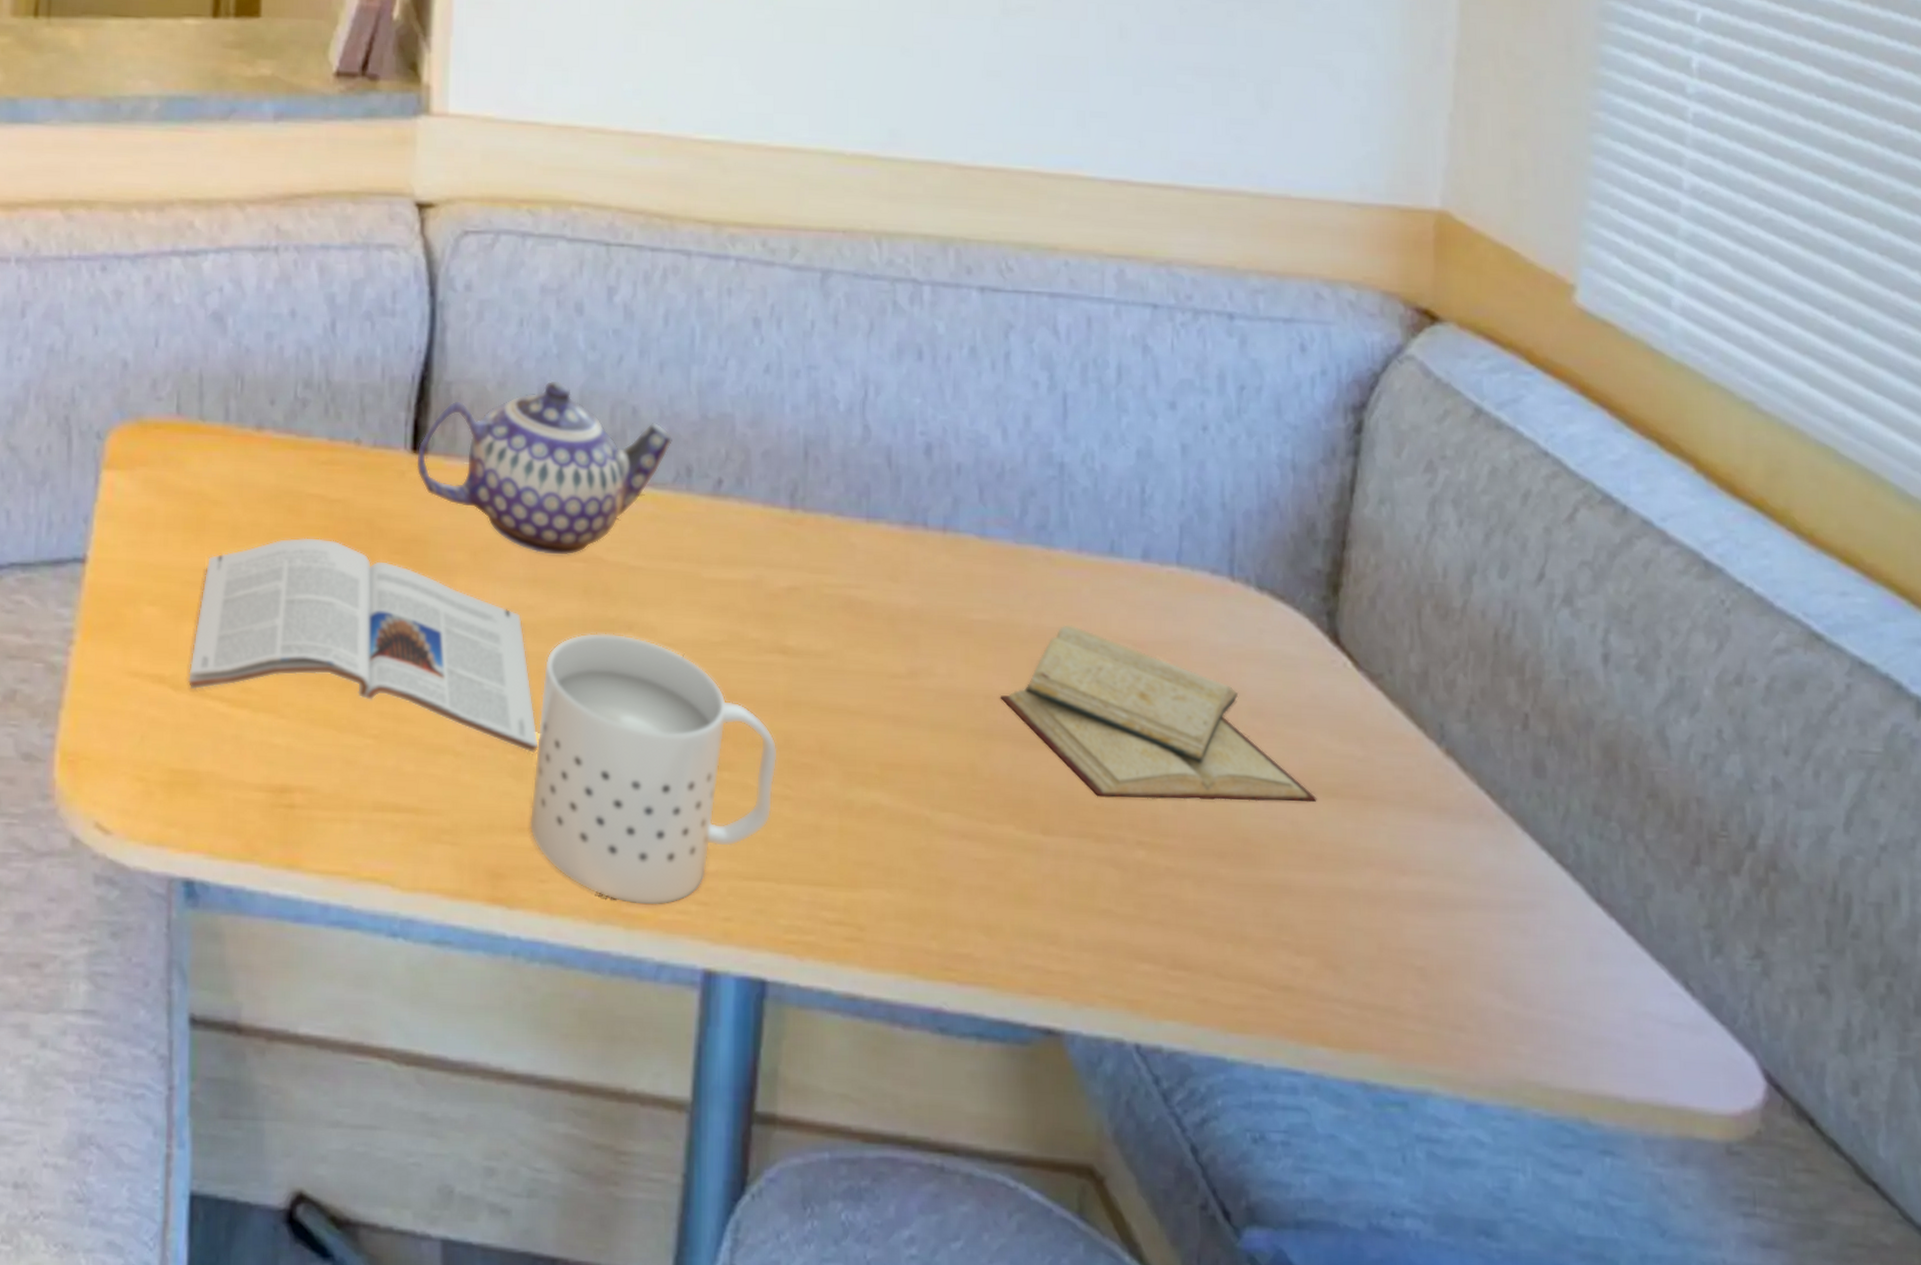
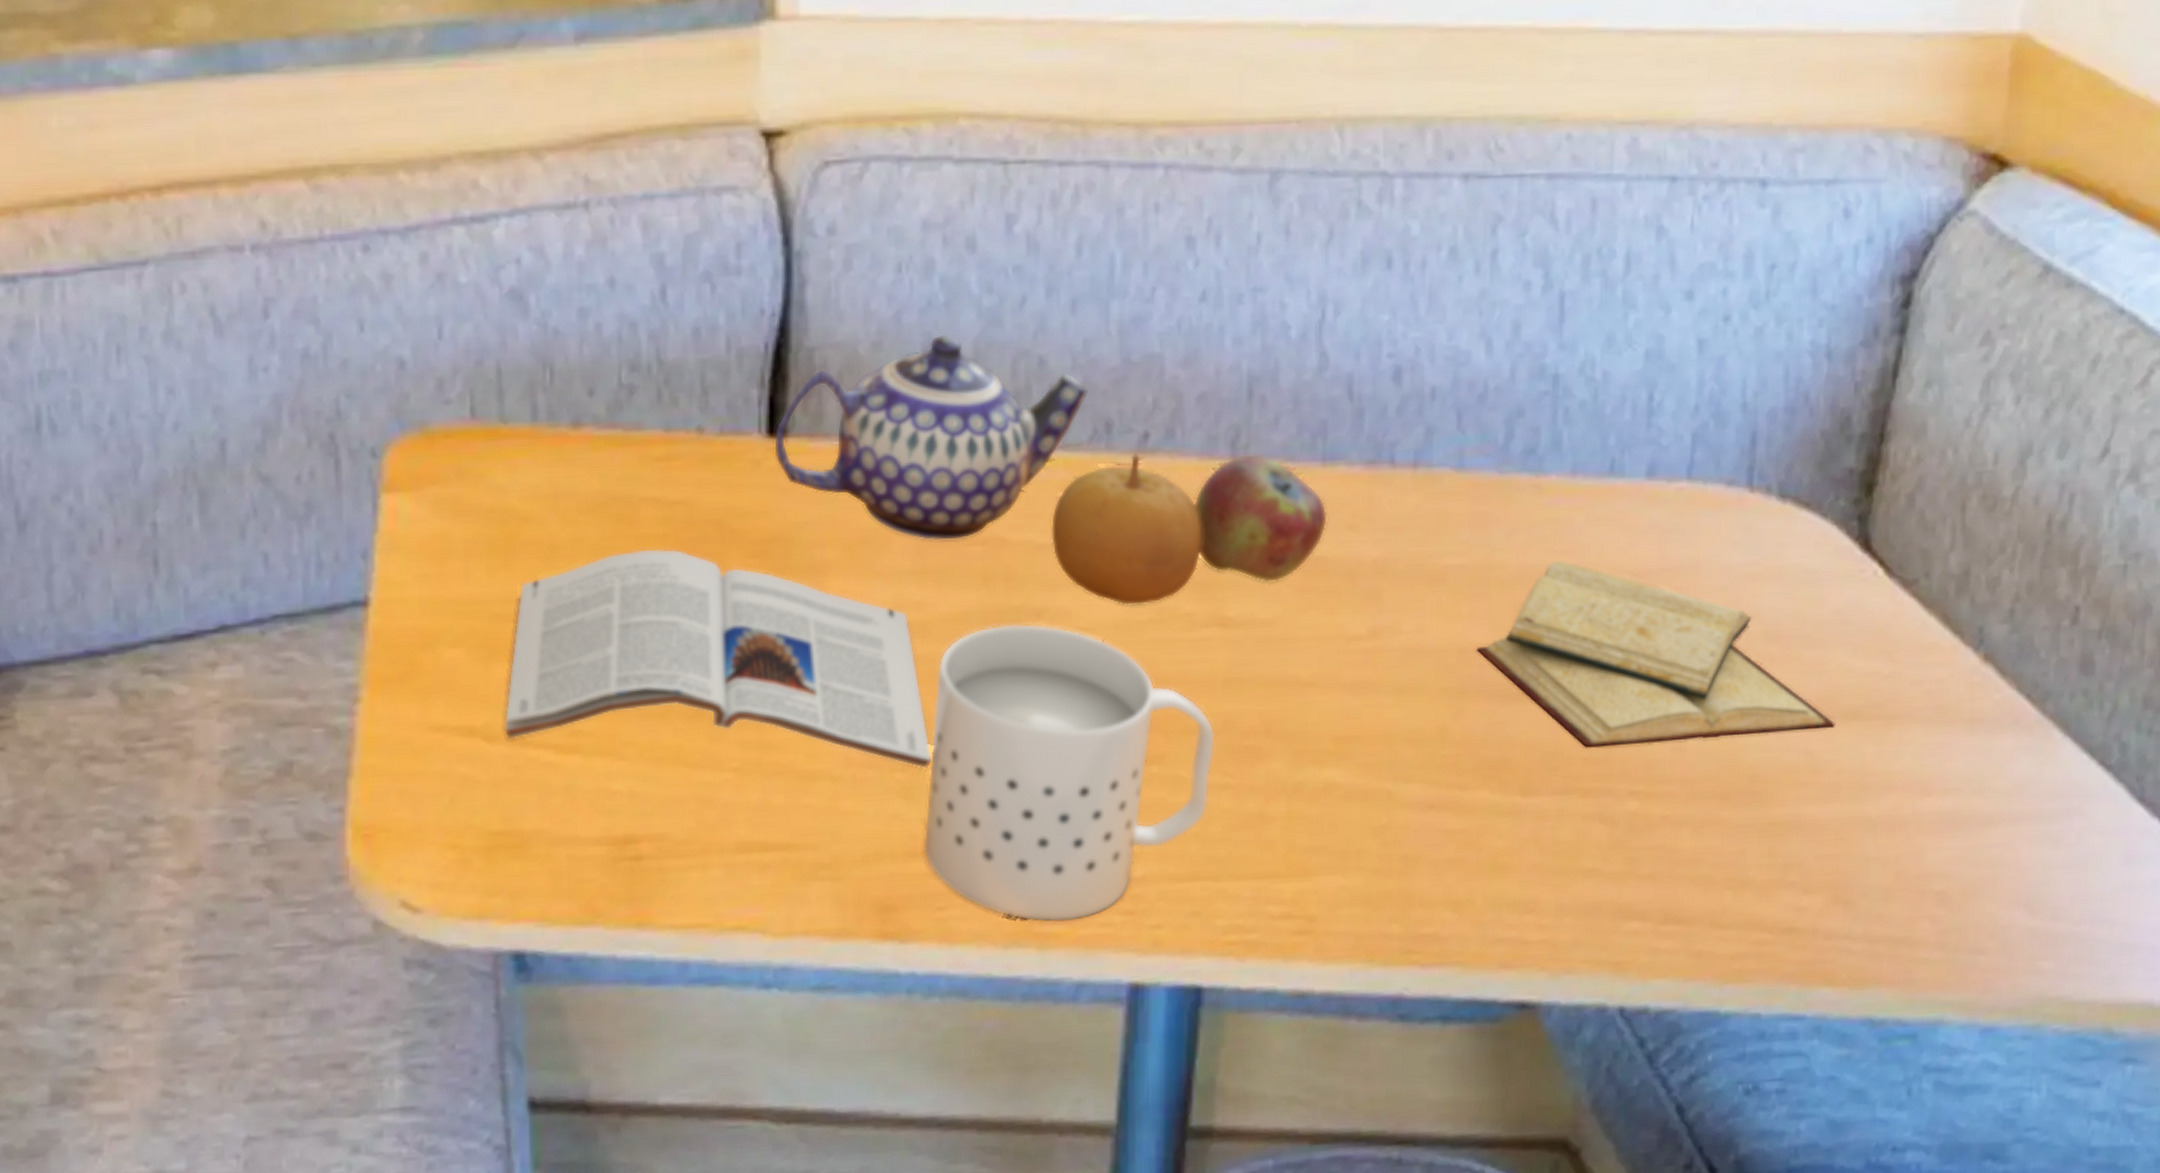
fruit: none [641,495,766,627] -> present [1051,452,1202,605]
fruit: none [759,506,871,619] -> present [1194,454,1327,582]

